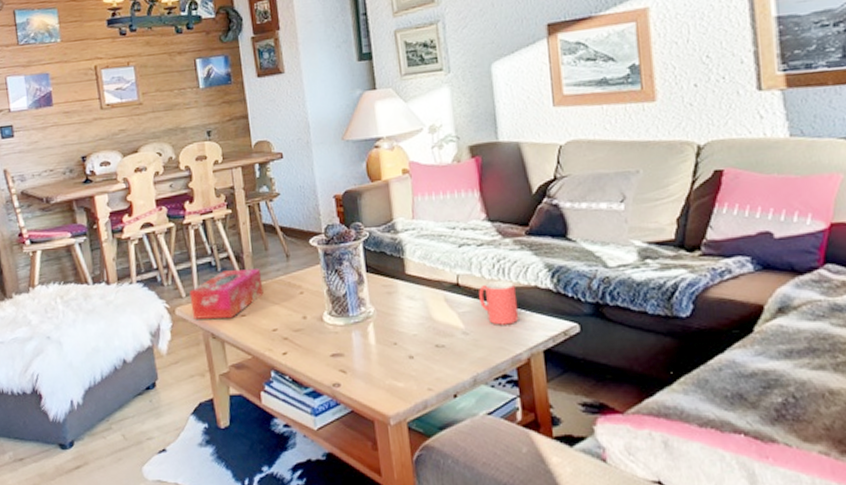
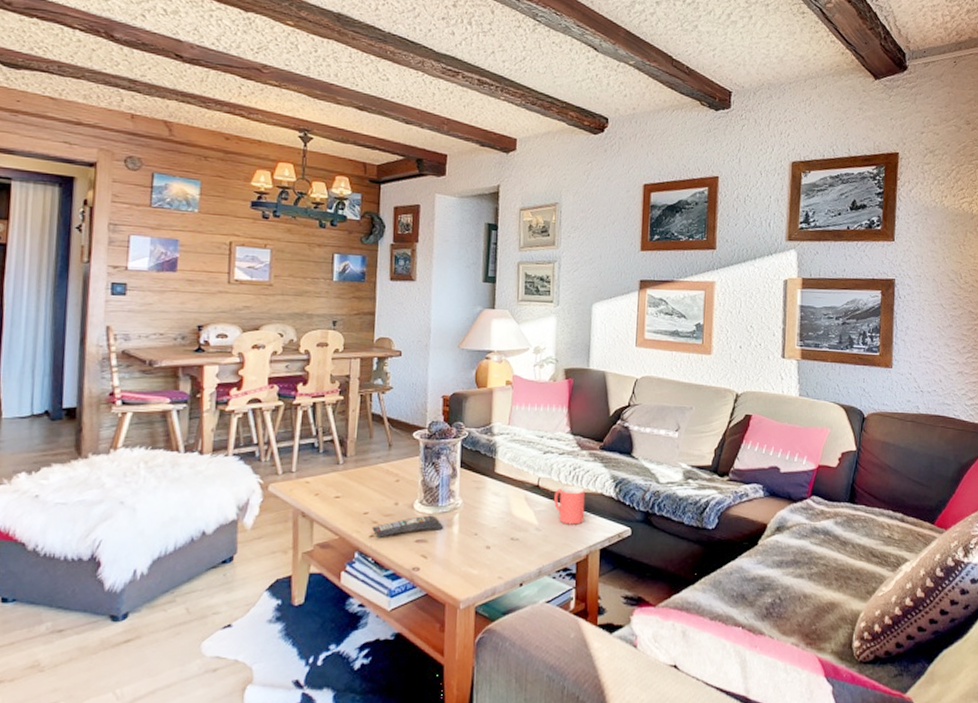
tissue box: present [189,269,264,319] -> none [285,453,362,499]
remote control: none [284,326,360,354] -> present [372,515,444,537]

